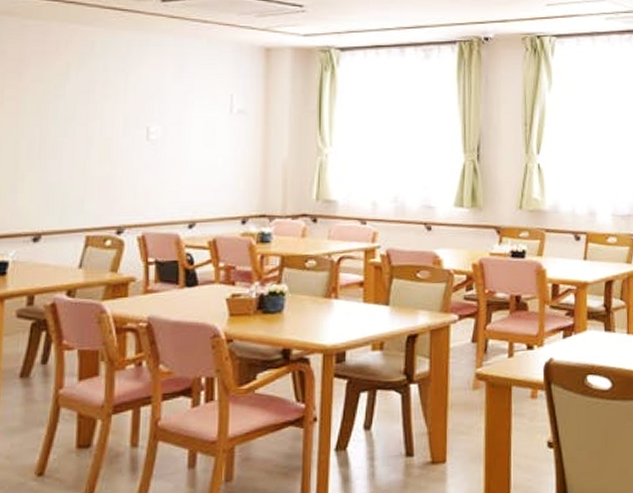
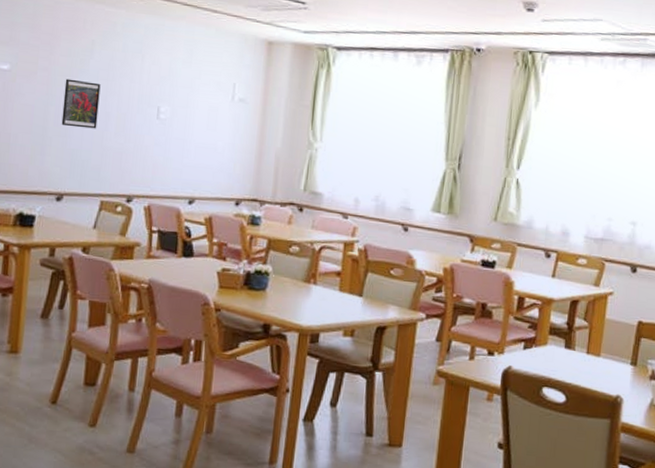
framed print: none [35,106,80,158] -> present [61,79,101,129]

